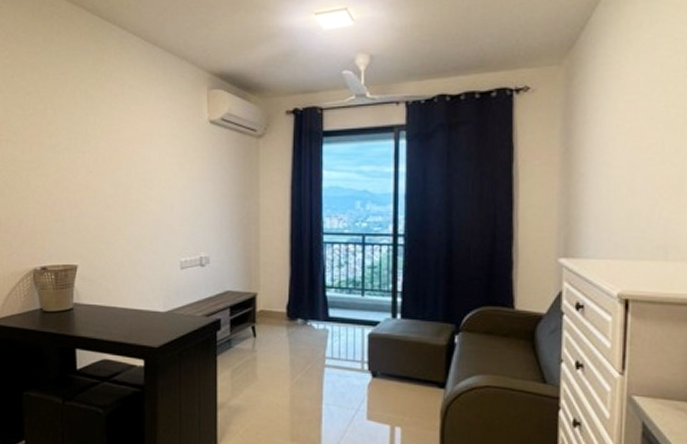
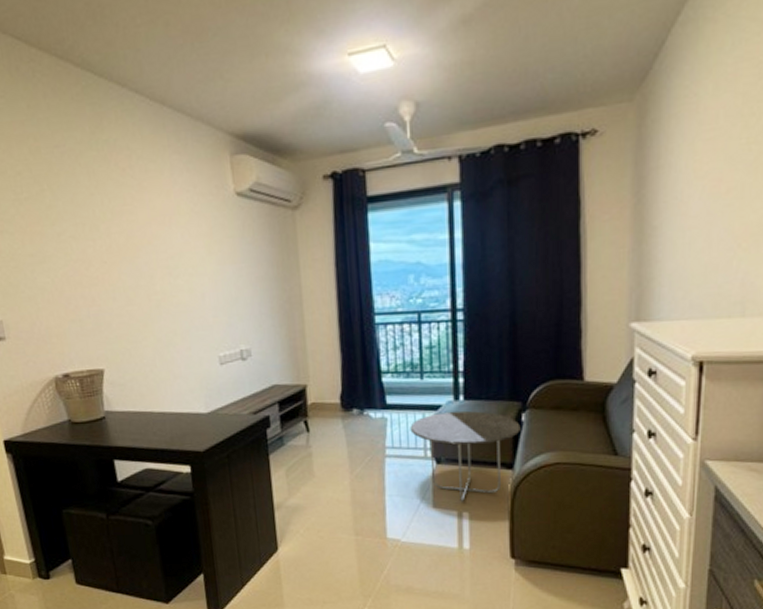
side table: none [349,329,453,417] -> present [410,411,521,502]

